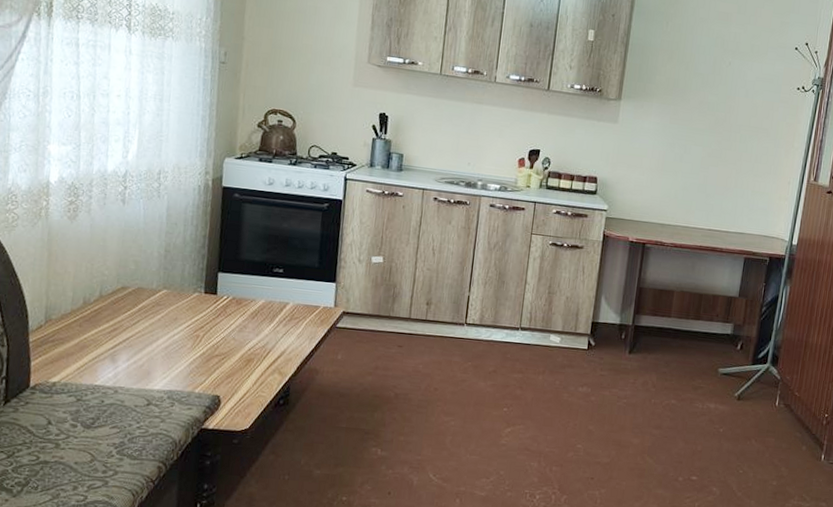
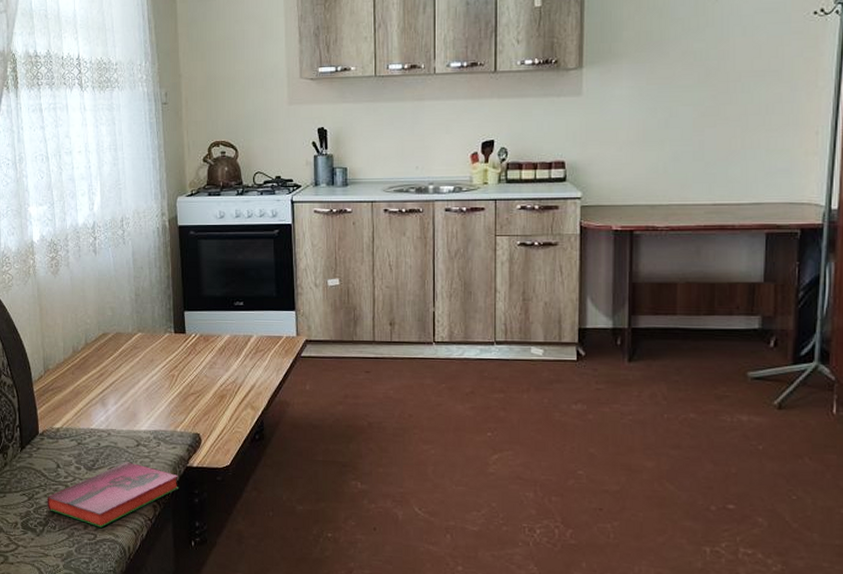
hardback book: none [29,420,191,489] -> present [47,461,178,528]

